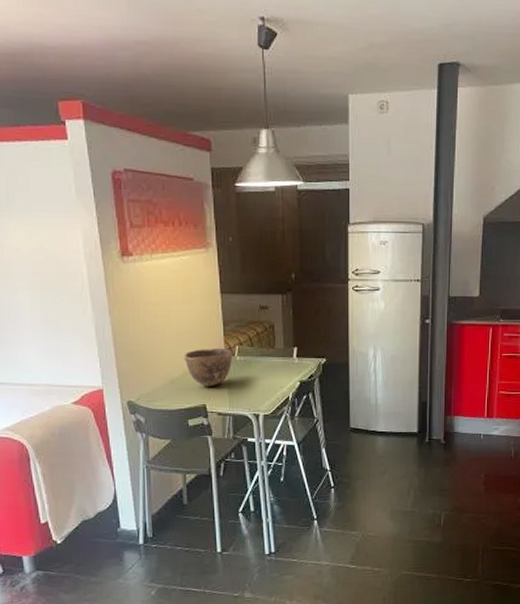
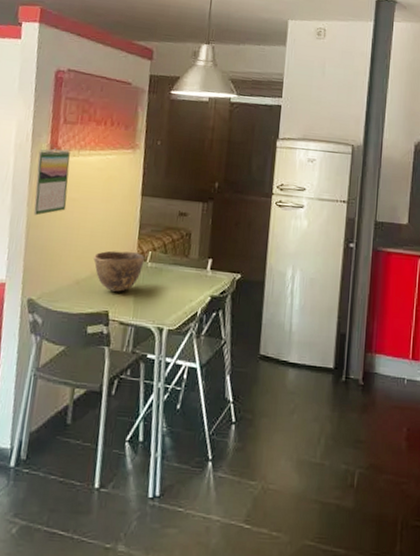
calendar: none [110,254,149,323] -> present [33,148,70,216]

